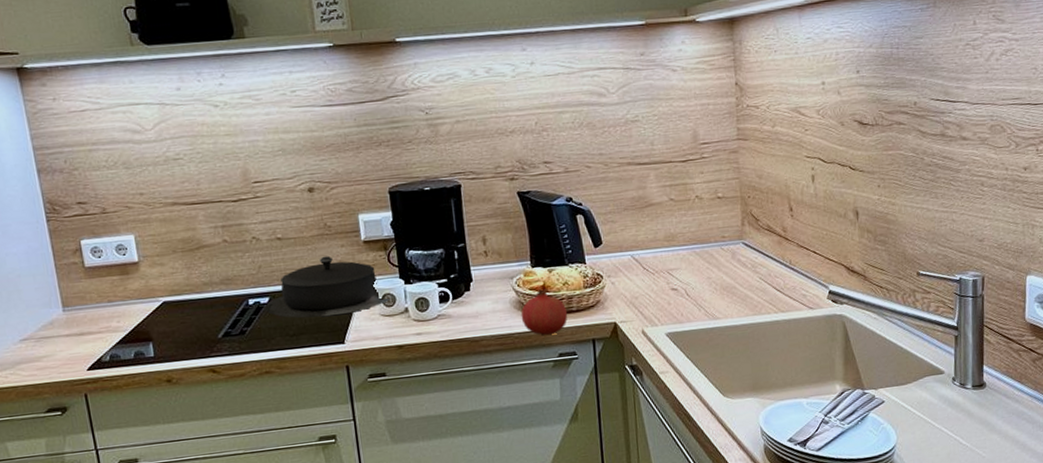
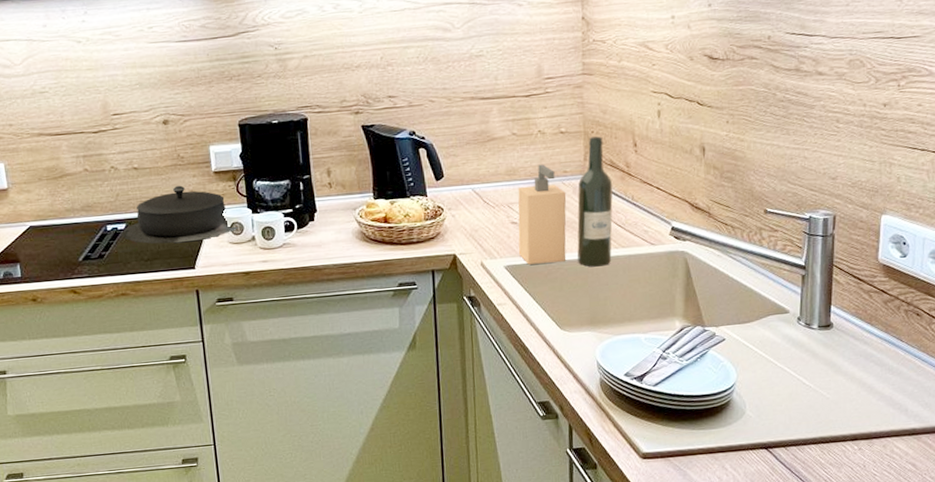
fruit: present [521,288,568,336] -> none [362,219,408,266]
soap dispenser: none [677,229,727,331] -> present [518,164,567,265]
wine bottle: none [736,201,772,332] -> present [577,136,613,267]

